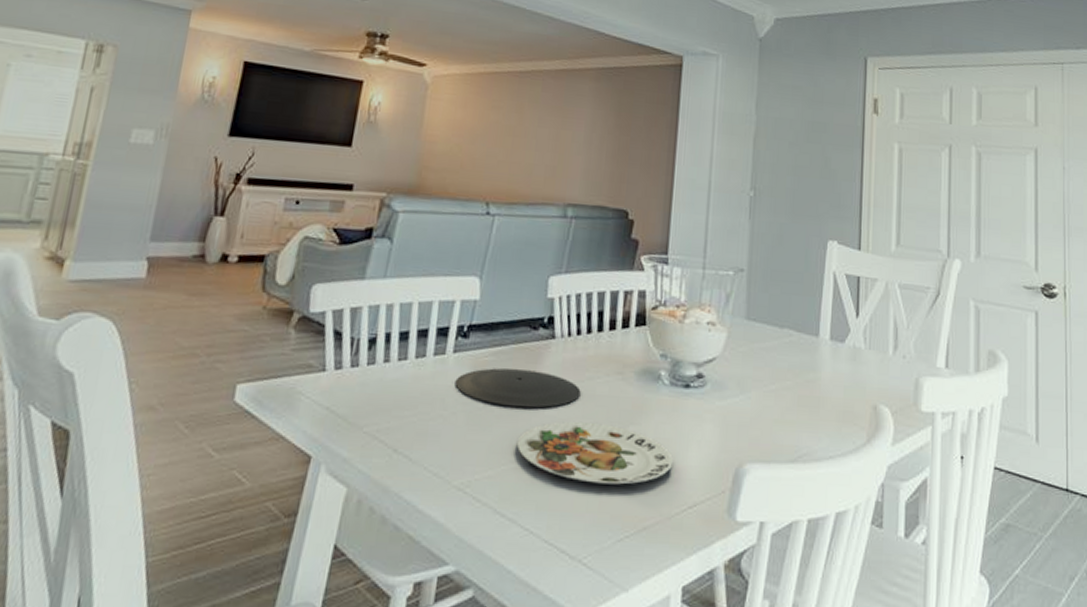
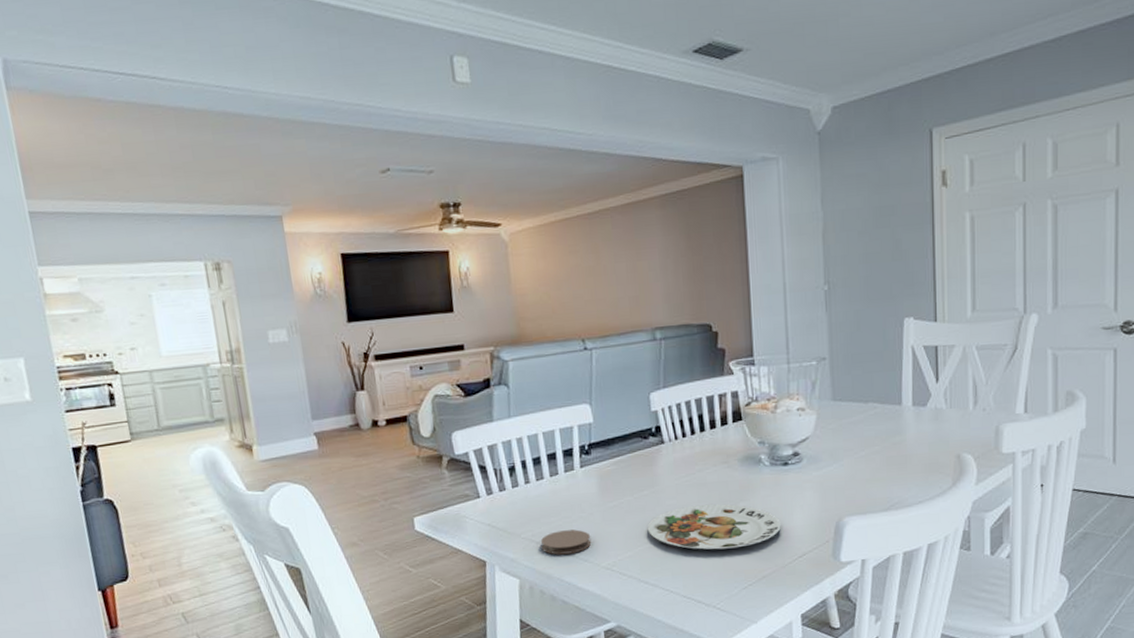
coaster: none [384,429,448,463] -> present [540,529,592,555]
plate: present [455,368,581,408] -> none [586,471,694,502]

